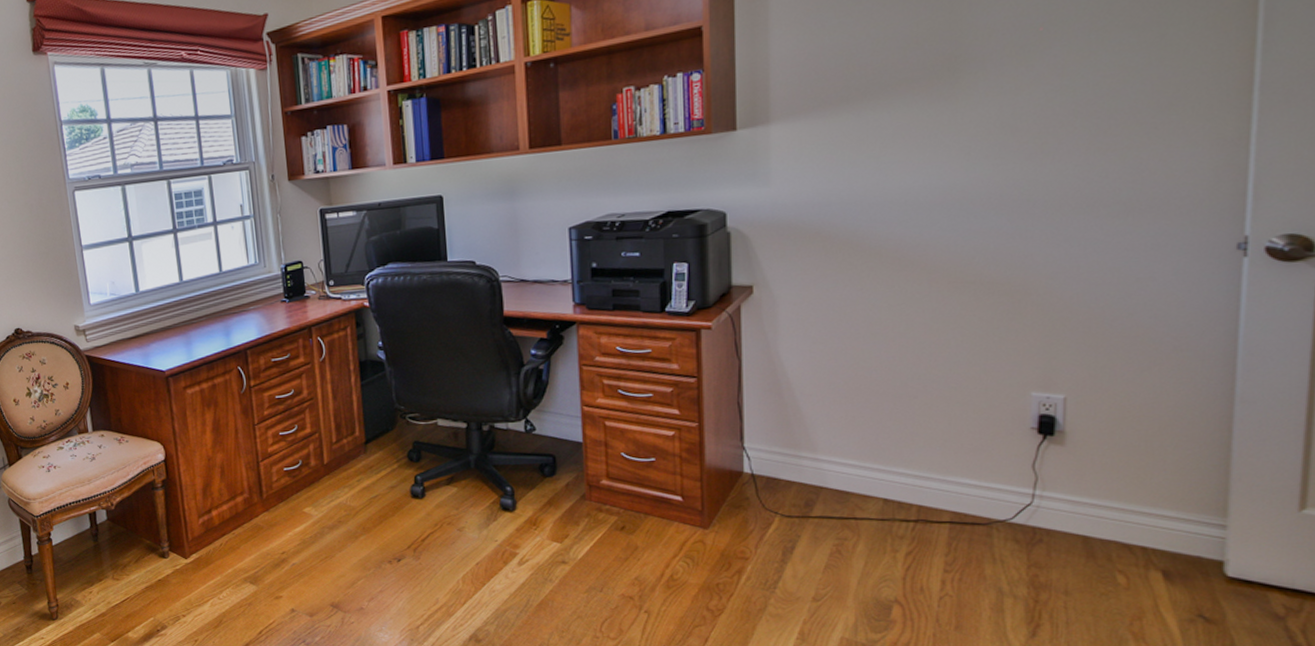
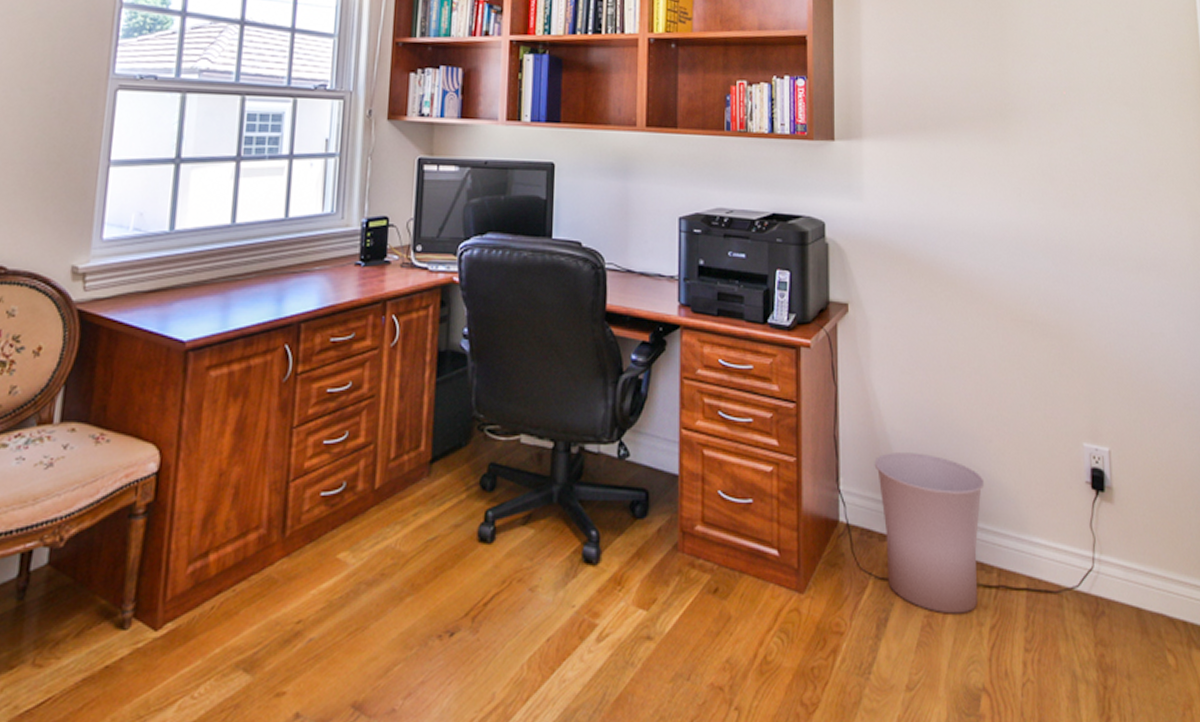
waste bin: none [781,412,906,543] -> present [874,453,985,614]

